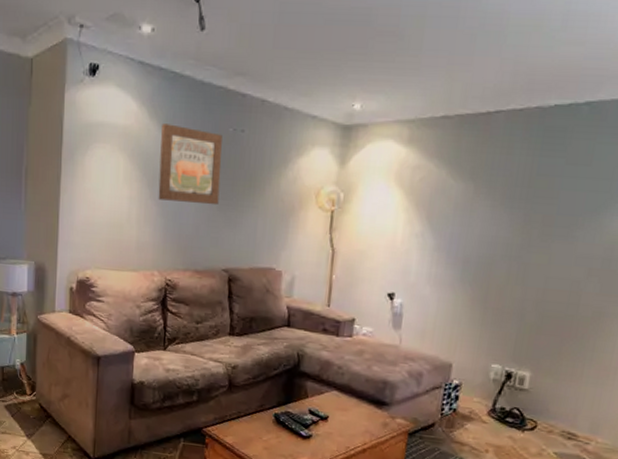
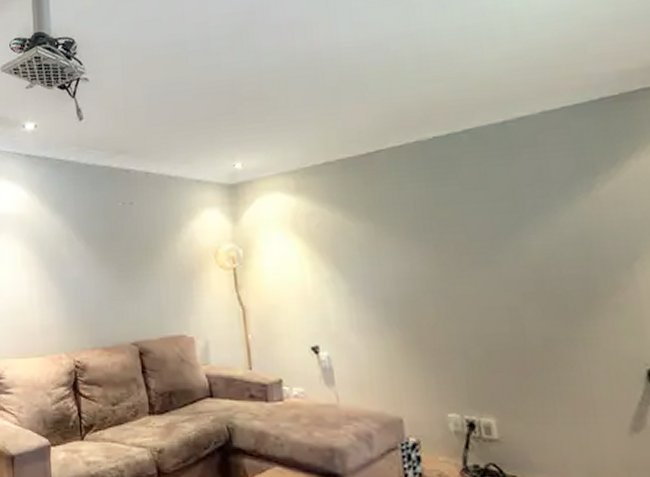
wall art: present [158,123,222,205] -> none [53,206,118,280]

